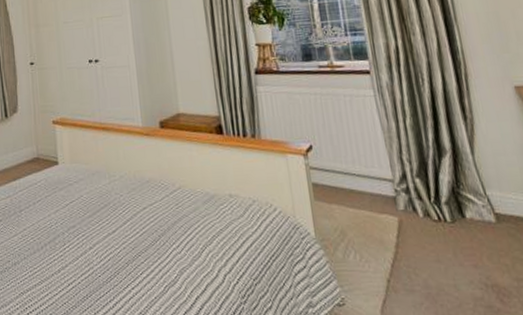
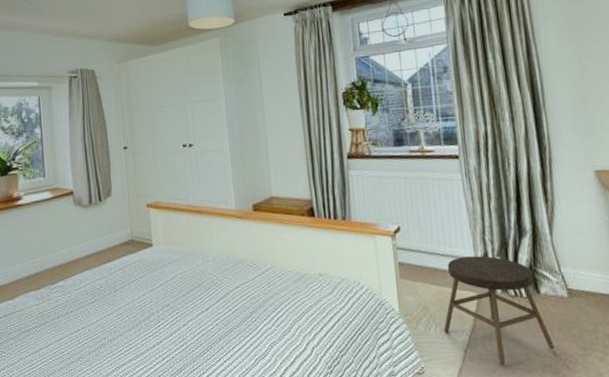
stool: none [363,176,486,298] -> present [444,255,555,366]

